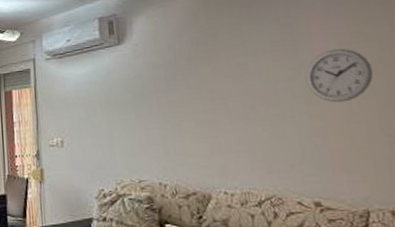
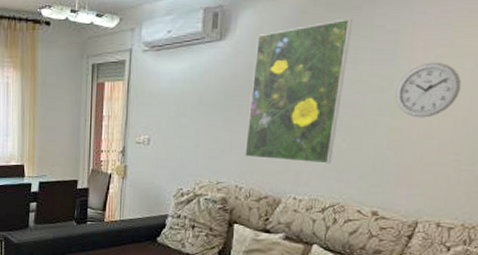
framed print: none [154,16,257,155] -> present [244,18,352,164]

